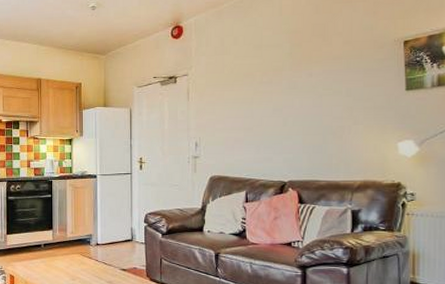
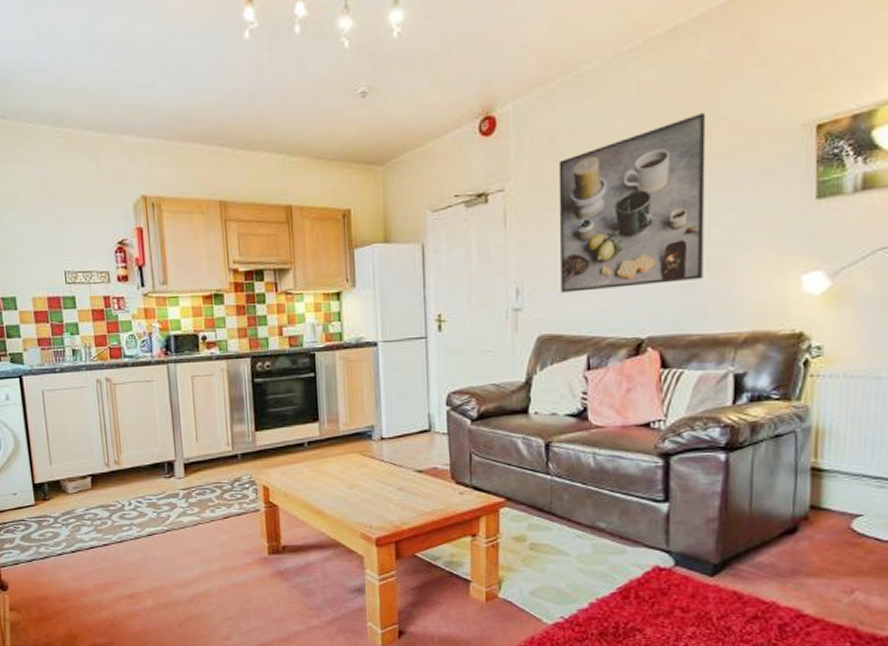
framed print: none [225,30,328,147] -> present [558,113,706,293]

